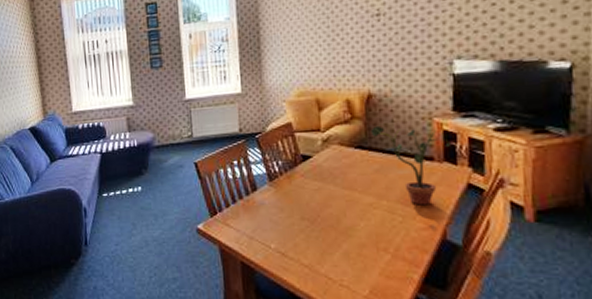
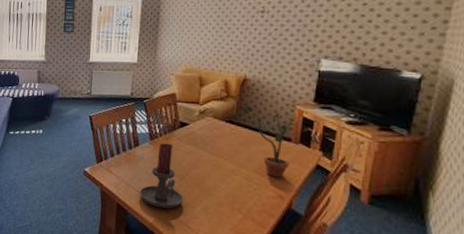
candle holder: none [265,182,319,259] -> present [139,143,184,209]

